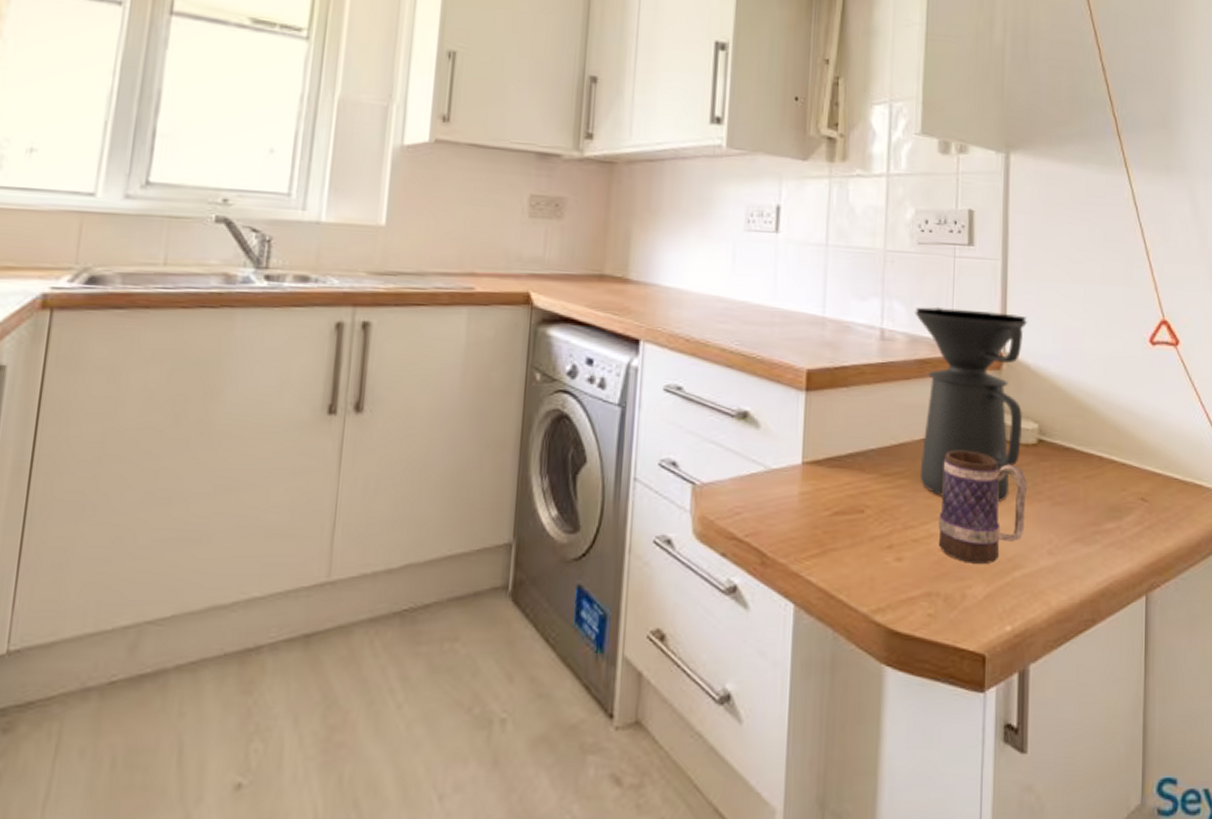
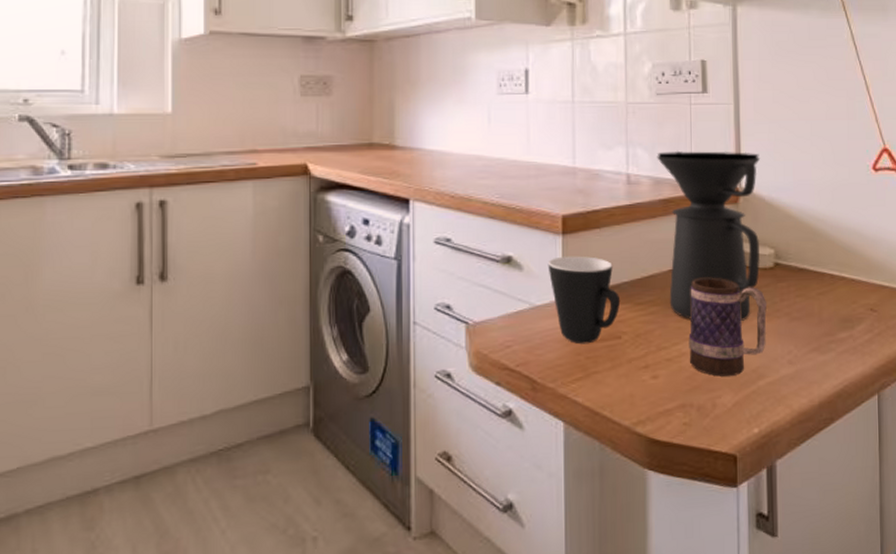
mug: none [787,415,866,517] -> present [548,256,621,345]

